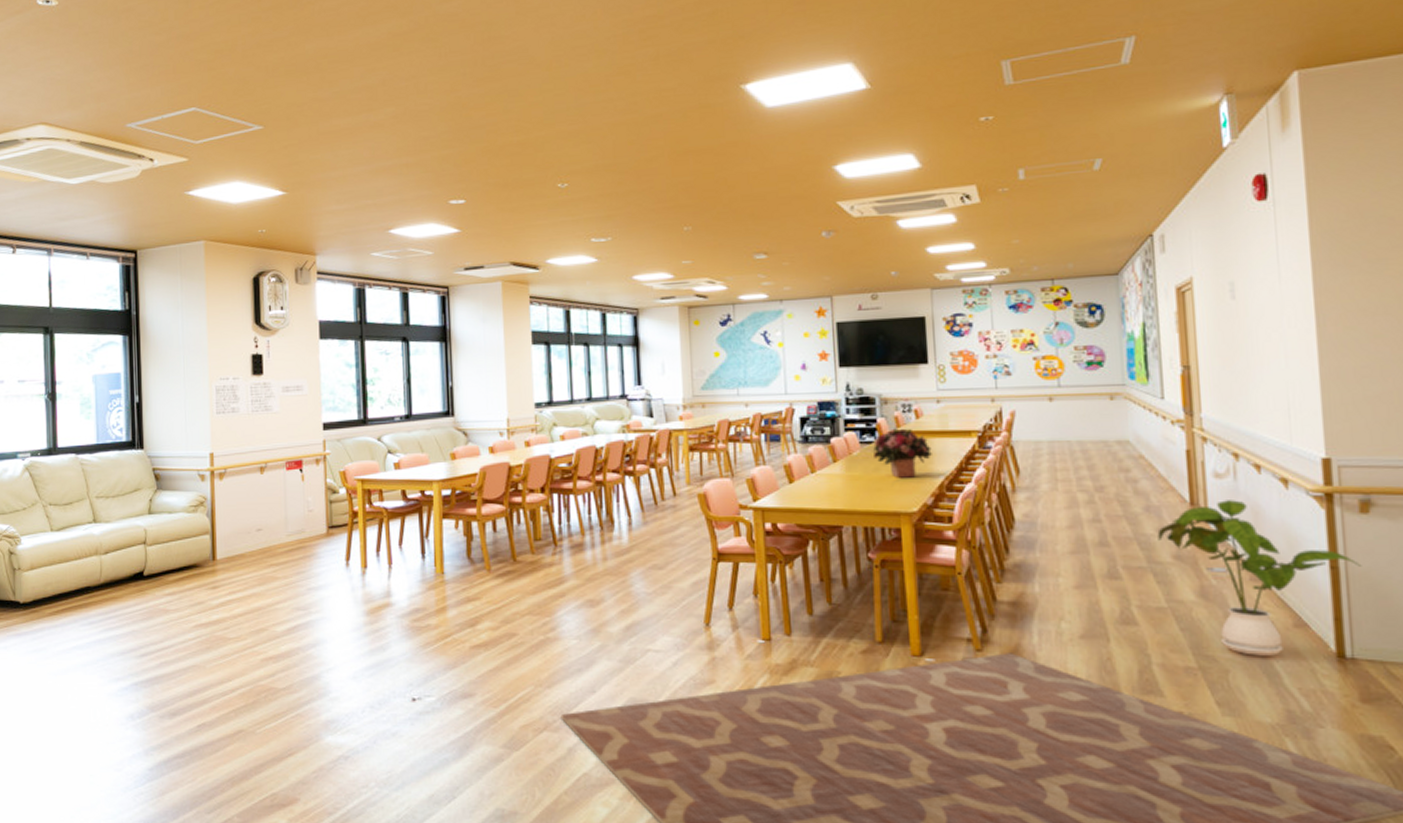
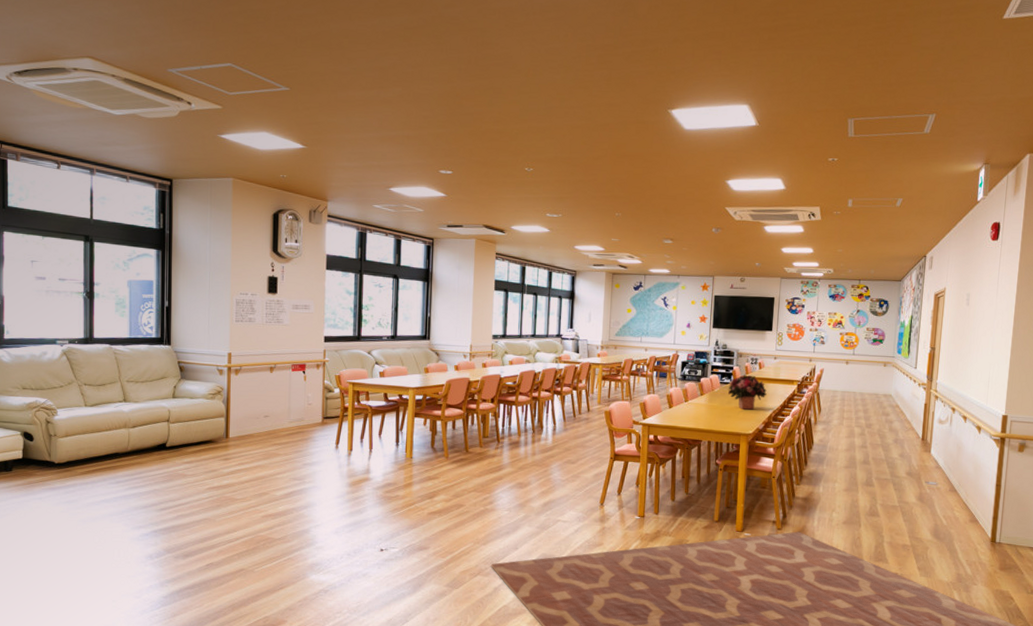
house plant: present [1157,500,1362,656] -> none [899,438,1014,539]

